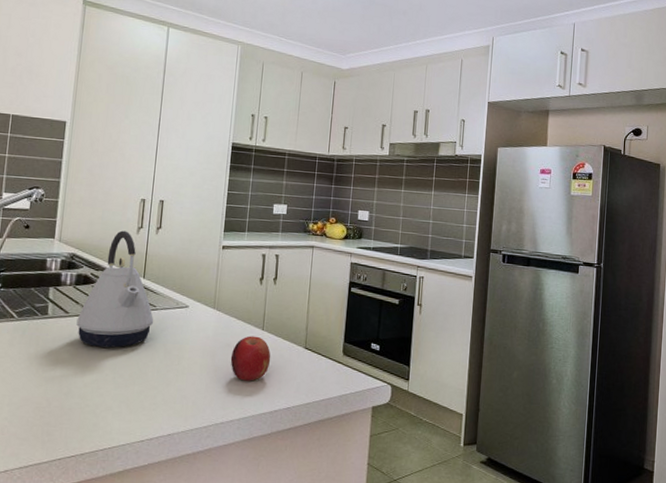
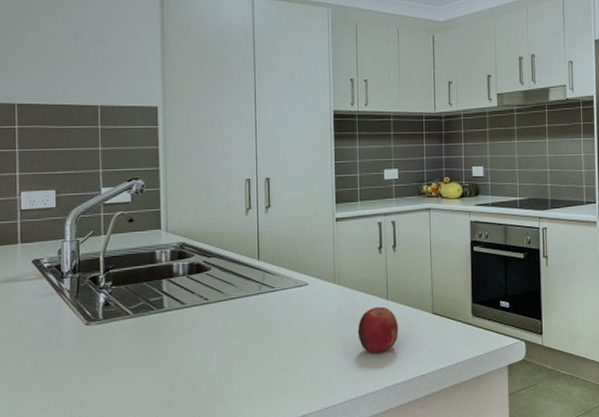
kettle: present [76,230,154,348] -> none [195,213,274,335]

